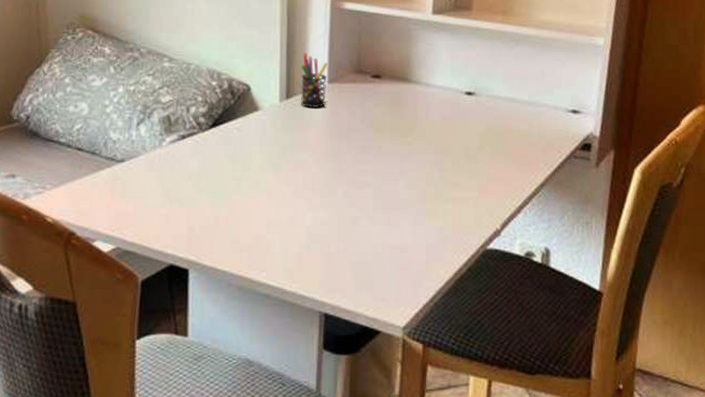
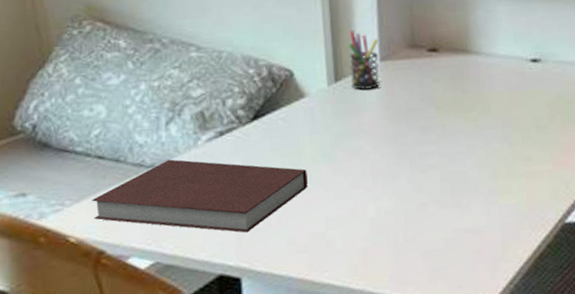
notebook: none [69,156,255,229] -> present [92,159,308,233]

